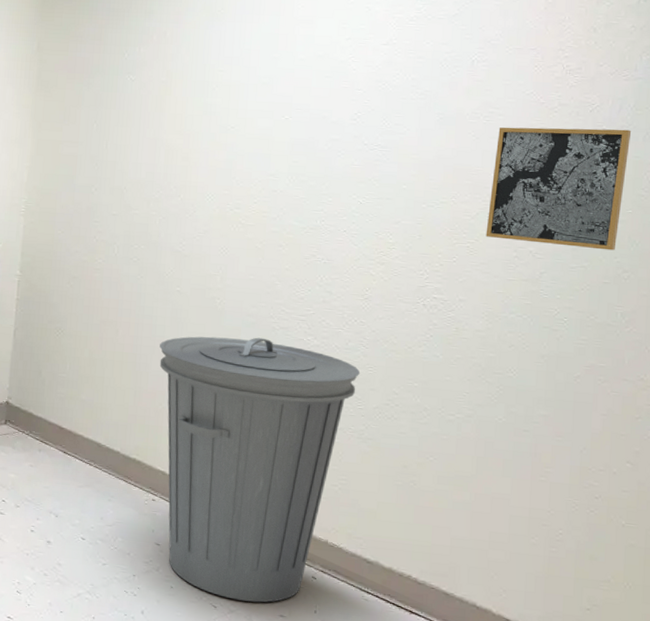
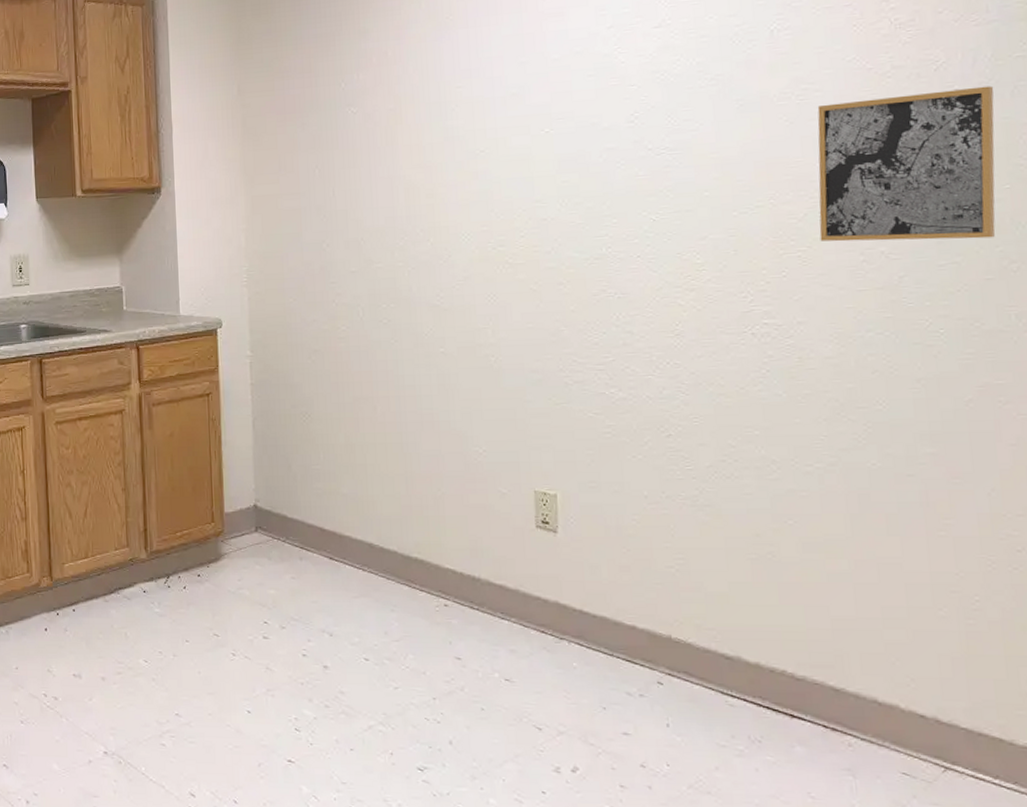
trash can: present [159,336,361,603] -> none [428,396,684,719]

